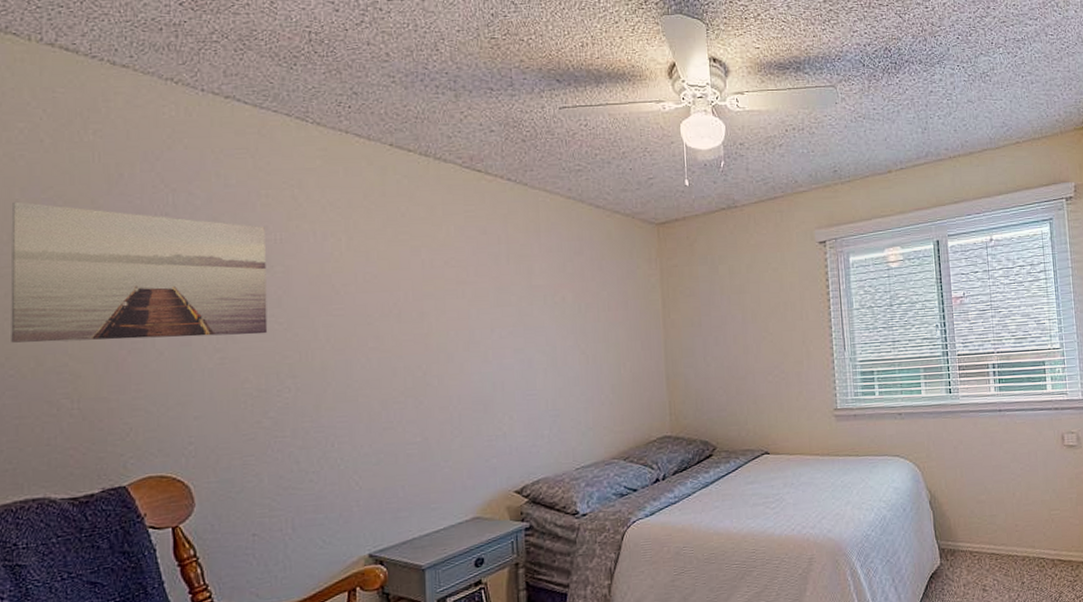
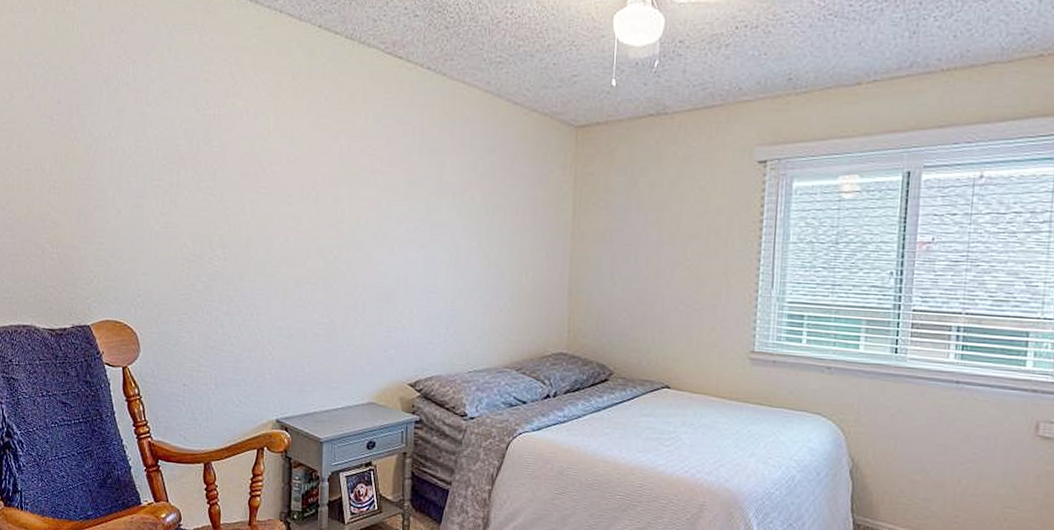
wall art: present [10,201,268,343] -> none [10,64,207,204]

